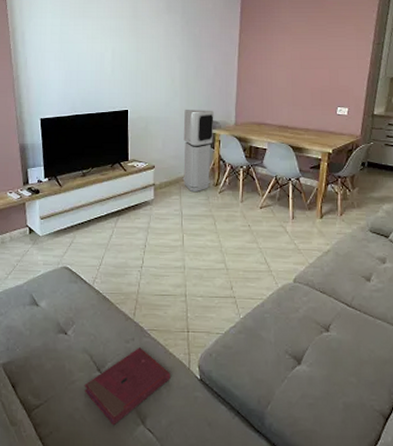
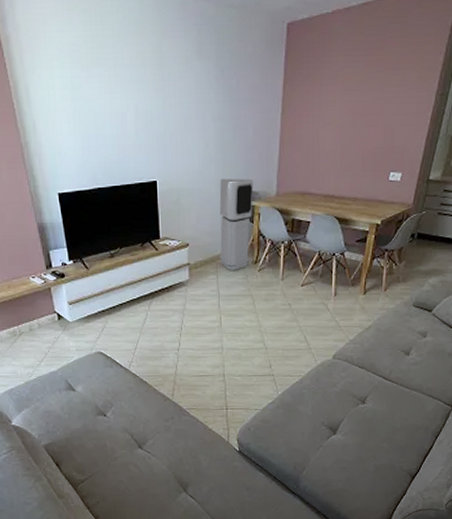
book: present [84,347,171,426] -> none [126,425,210,495]

